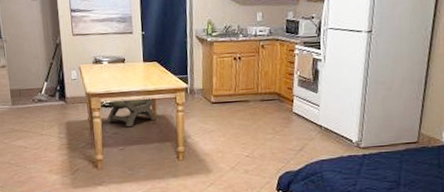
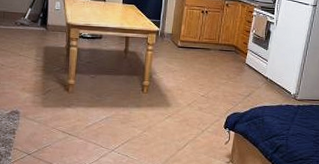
stool: present [105,97,156,128] -> none [83,32,129,59]

